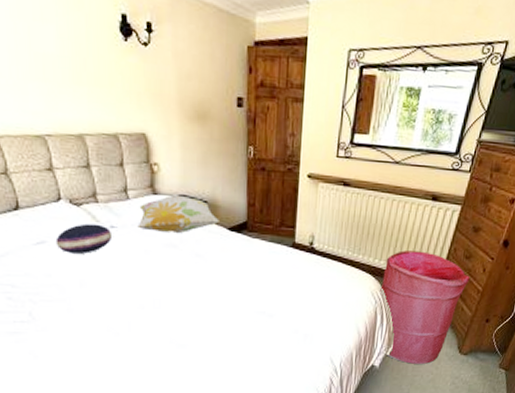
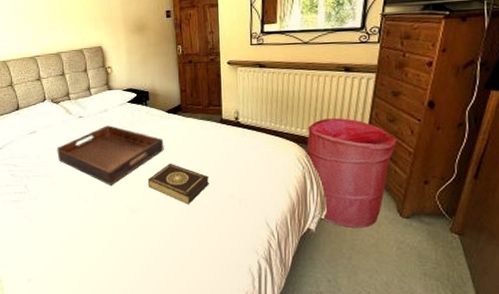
cushion: present [55,223,113,254] -> none [42,116,81,139]
serving tray: none [77,240,223,317] -> present [57,125,164,186]
decorative pillow: present [137,194,221,234] -> none [98,88,160,119]
book: none [199,291,273,339] -> present [147,163,209,204]

